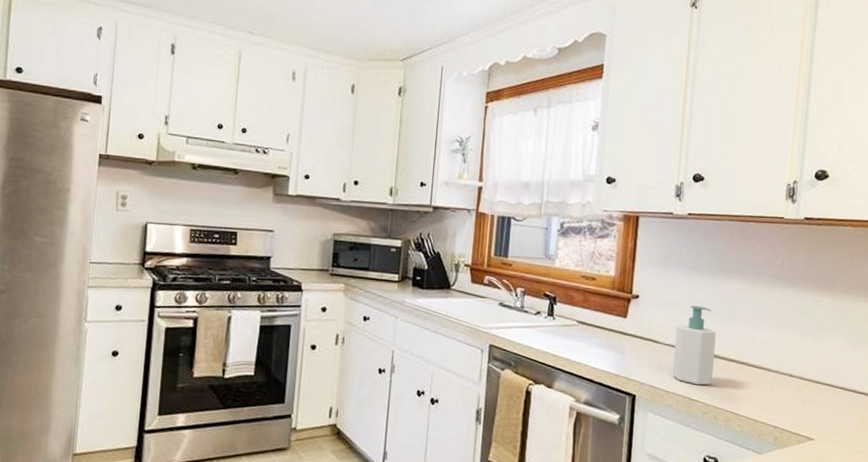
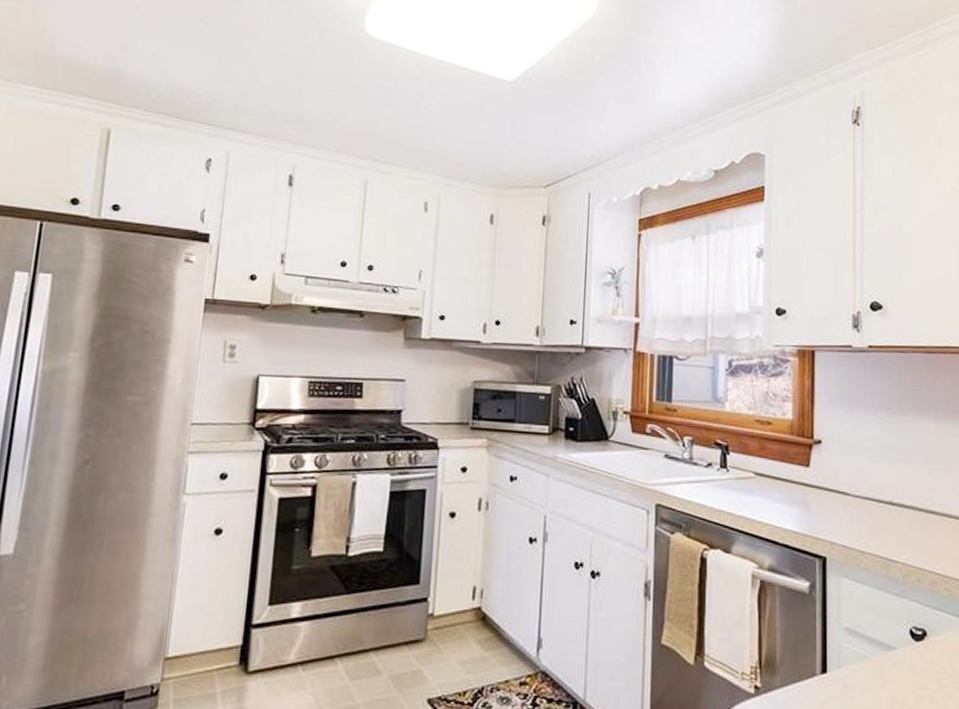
soap bottle: present [672,305,716,386] -> none [865,450,911,543]

